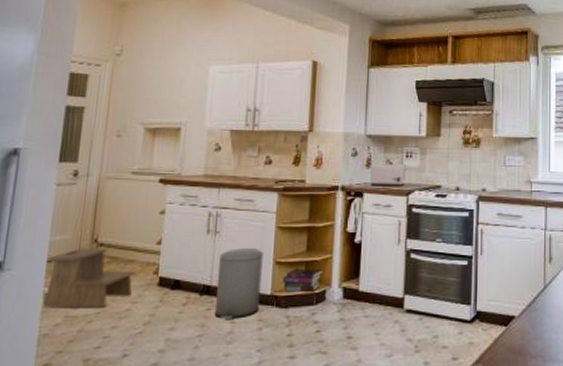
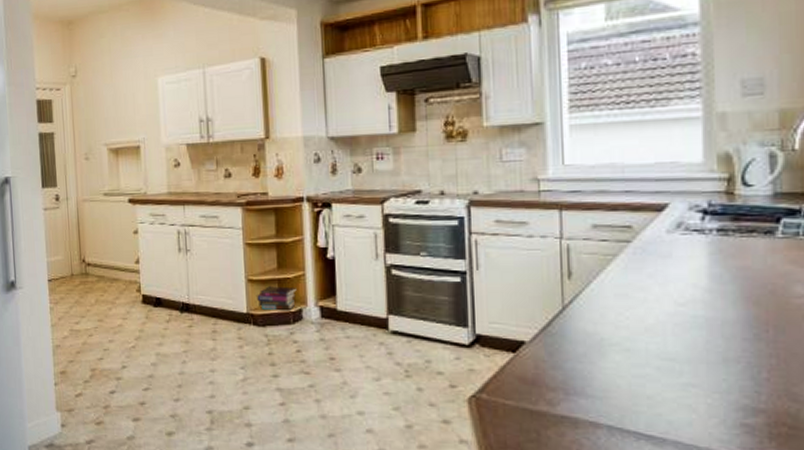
step stool: present [43,248,137,308] -> none [48,267,122,323]
pedal bin: present [214,248,263,319] -> none [192,266,238,336]
toaster: present [370,164,407,187] -> none [337,168,379,196]

